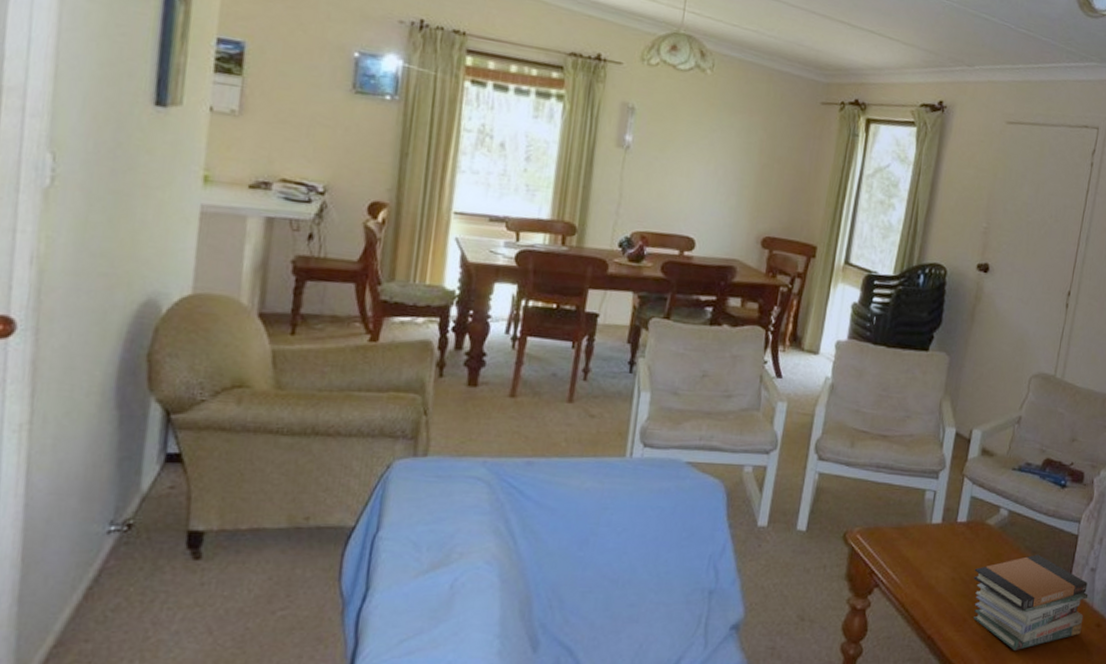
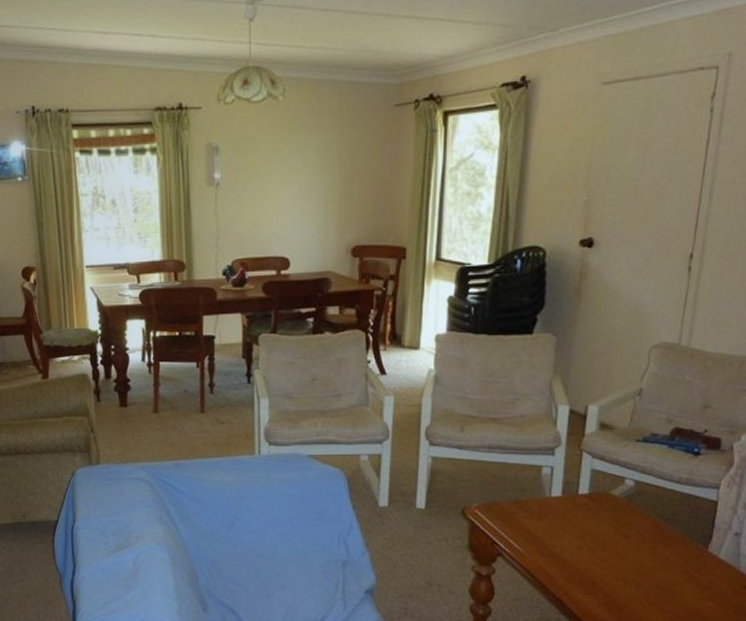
book stack: present [973,554,1088,650] -> none [600,521,733,611]

